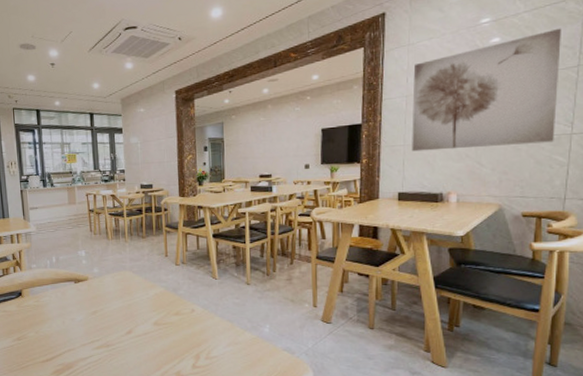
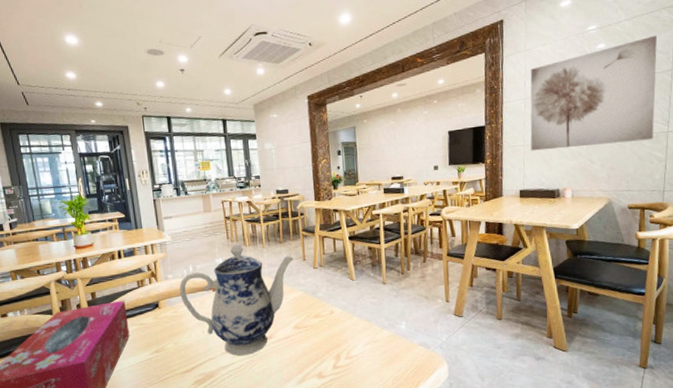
teapot: none [42,237,156,348] -> present [179,244,294,356]

